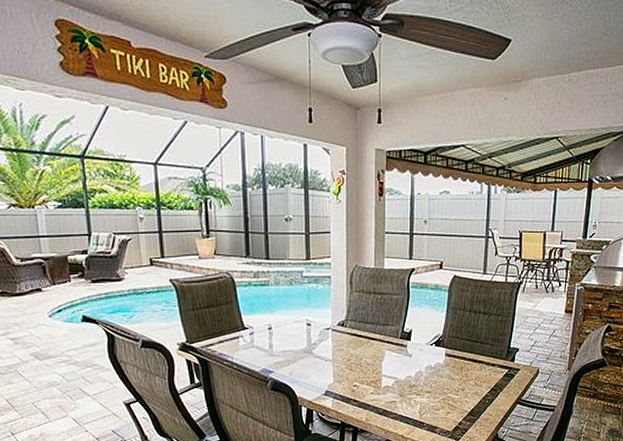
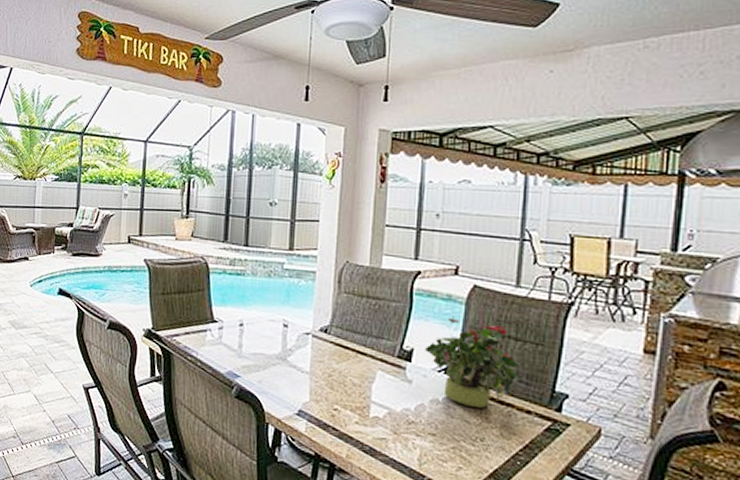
potted plant: none [421,301,487,367] -> present [425,316,520,408]

